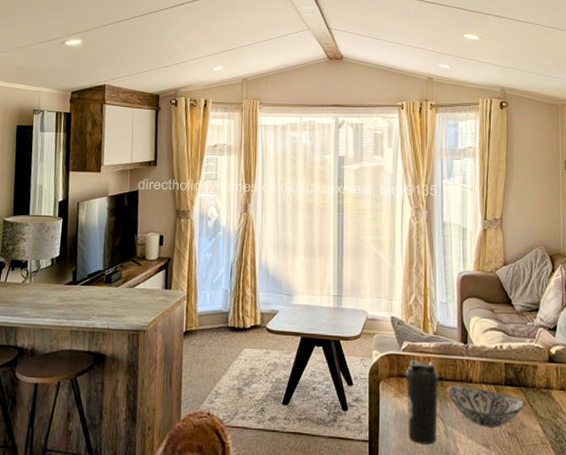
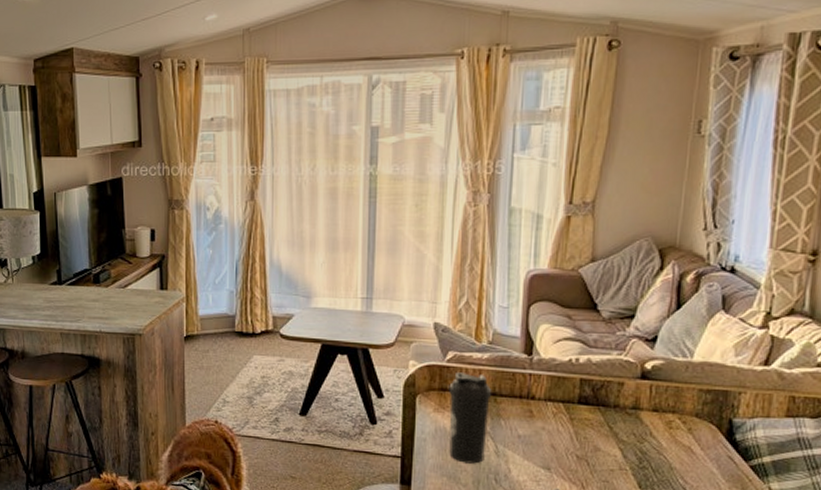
decorative bowl: present [447,384,525,427] -> none [501,401,602,450]

